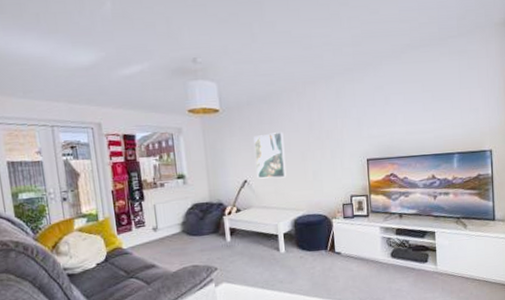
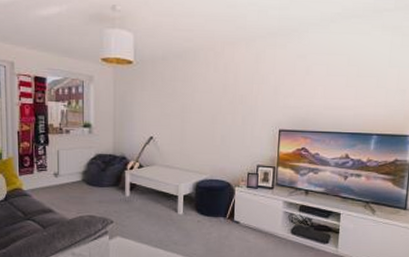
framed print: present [254,132,287,179] -> none [164,91,196,139]

